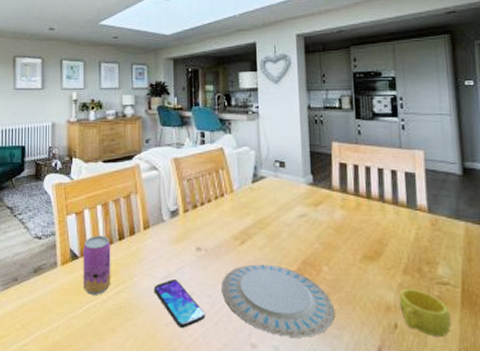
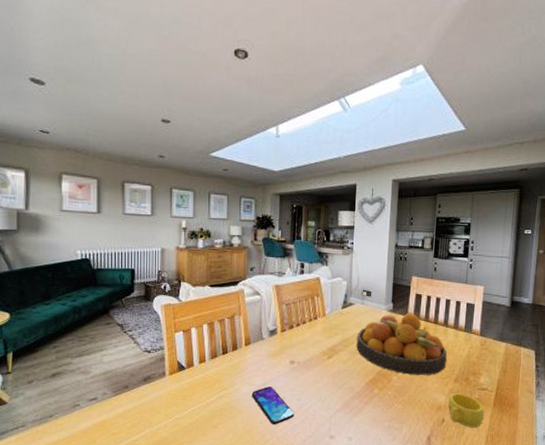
beer can: present [83,235,111,295] -> none [189,350,215,399]
plate: present [221,264,334,338] -> none [309,374,398,430]
fruit bowl: none [273,186,390,266] -> present [356,313,447,376]

